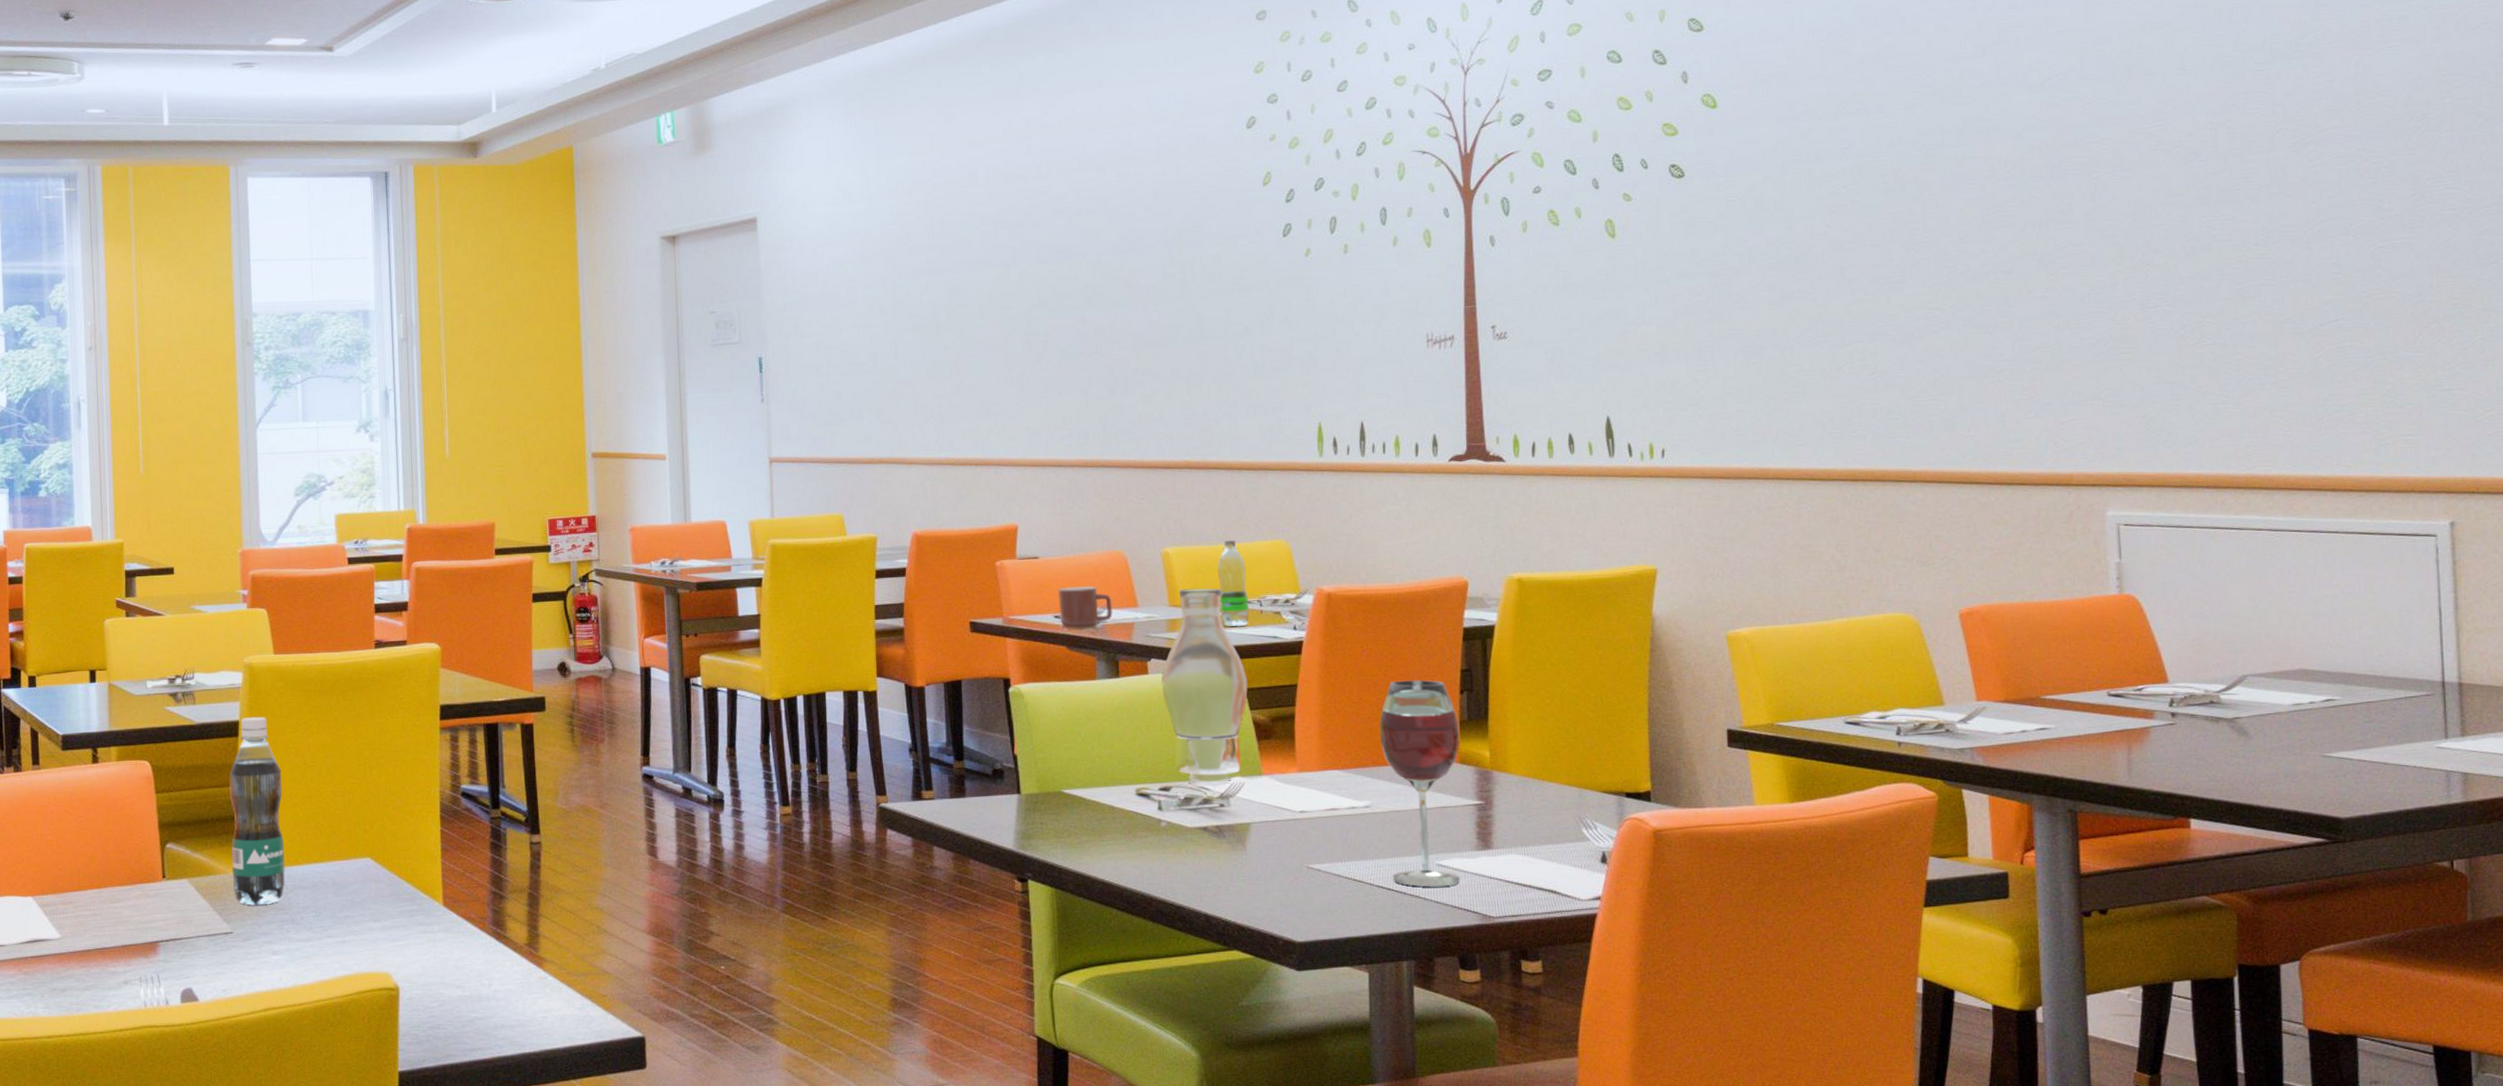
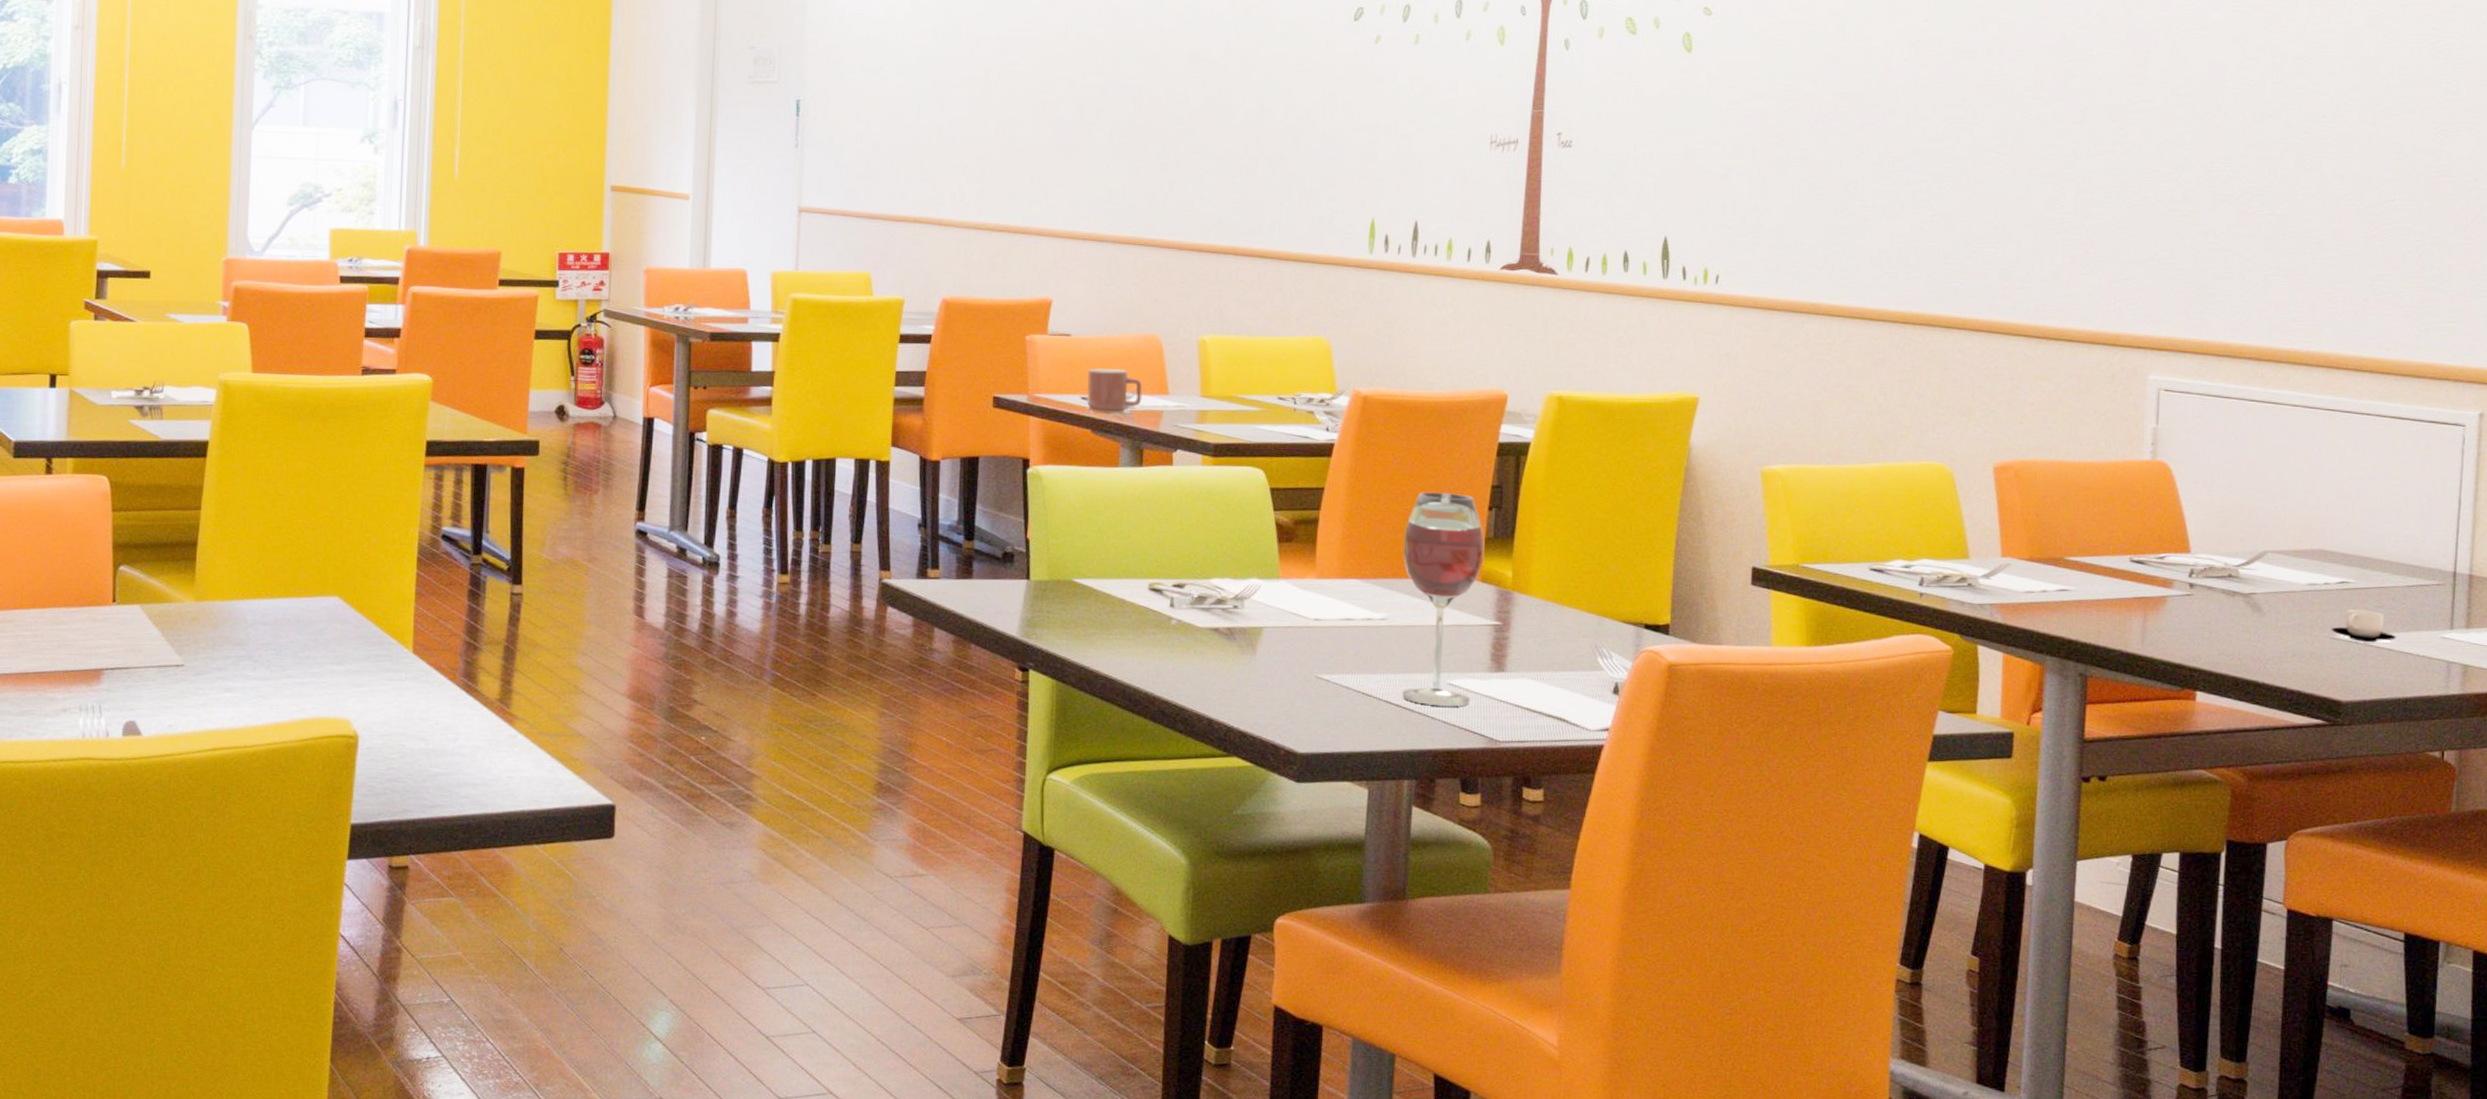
bottle: present [229,716,285,905] -> none [188,437,250,638]
vase: present [1161,588,1248,787] -> none [1185,379,1274,587]
bottle: present [1218,540,1249,627] -> none [1252,332,1283,424]
cup: none [2322,725,2390,757] -> present [2331,609,2396,642]

